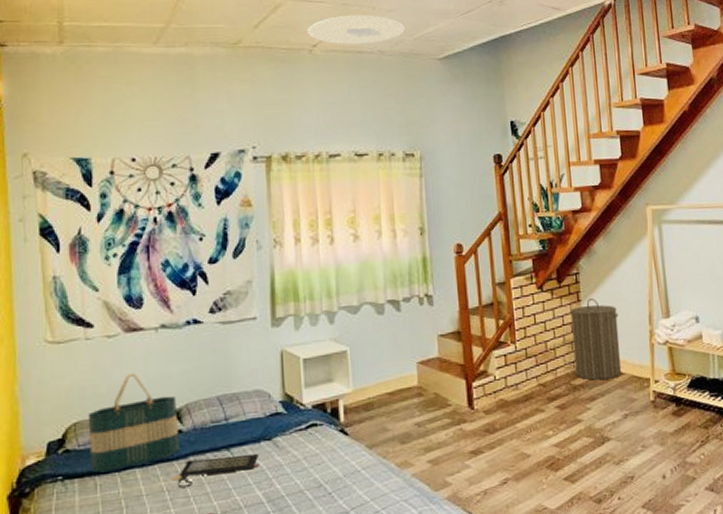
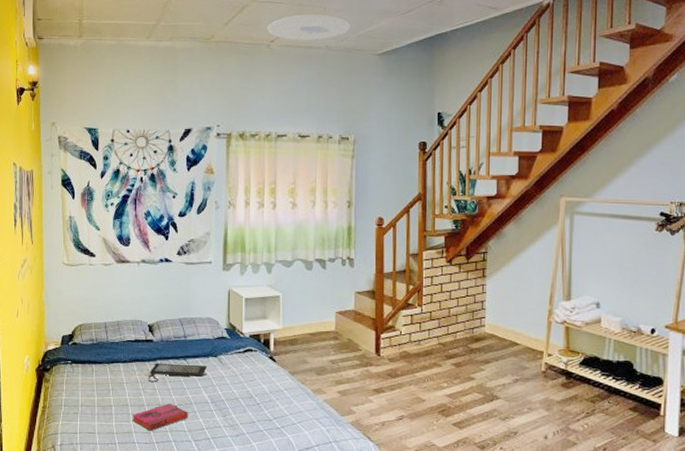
tote bag: present [88,373,180,473] -> none [89,294,151,363]
laundry hamper: present [570,299,621,380] -> none [473,276,520,347]

